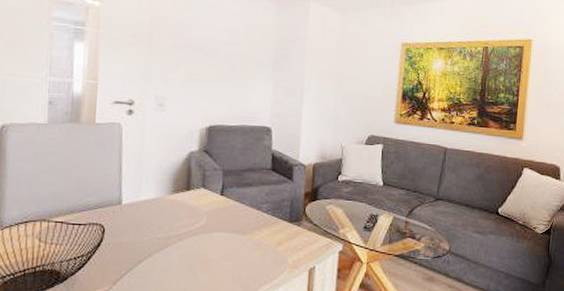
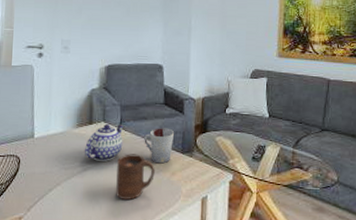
teapot: none [181,190,226,231] -> present [85,124,124,161]
cup: none [215,222,260,271] -> present [116,154,155,200]
cup: none [248,195,282,233] -> present [144,128,175,164]

